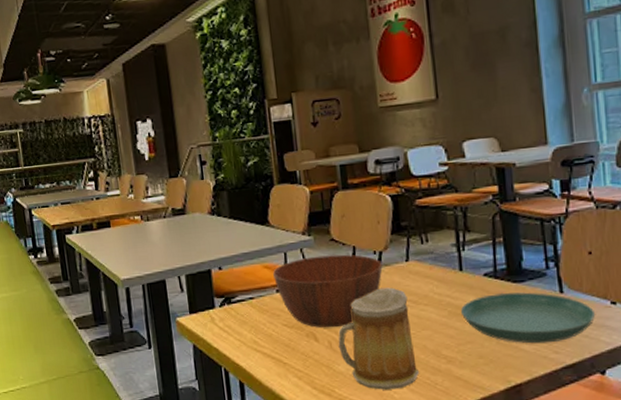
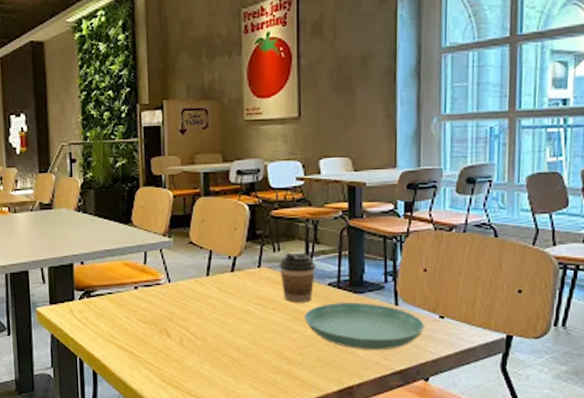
bowl: present [272,254,383,328] -> none [131,257,236,325]
mug: present [338,287,420,390] -> none [189,291,262,386]
coffee cup: none [428,243,469,297] -> present [279,252,317,303]

